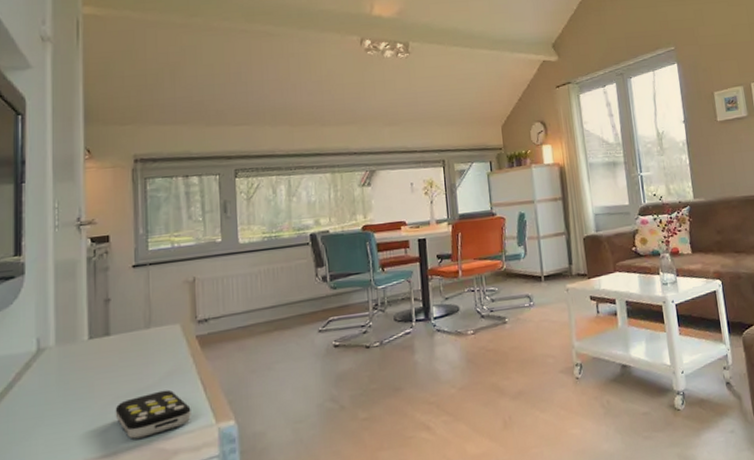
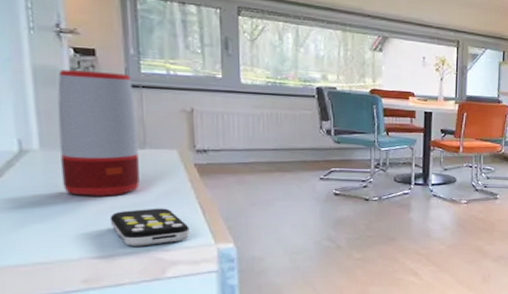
speaker: none [73,254,144,389] -> present [57,69,140,196]

